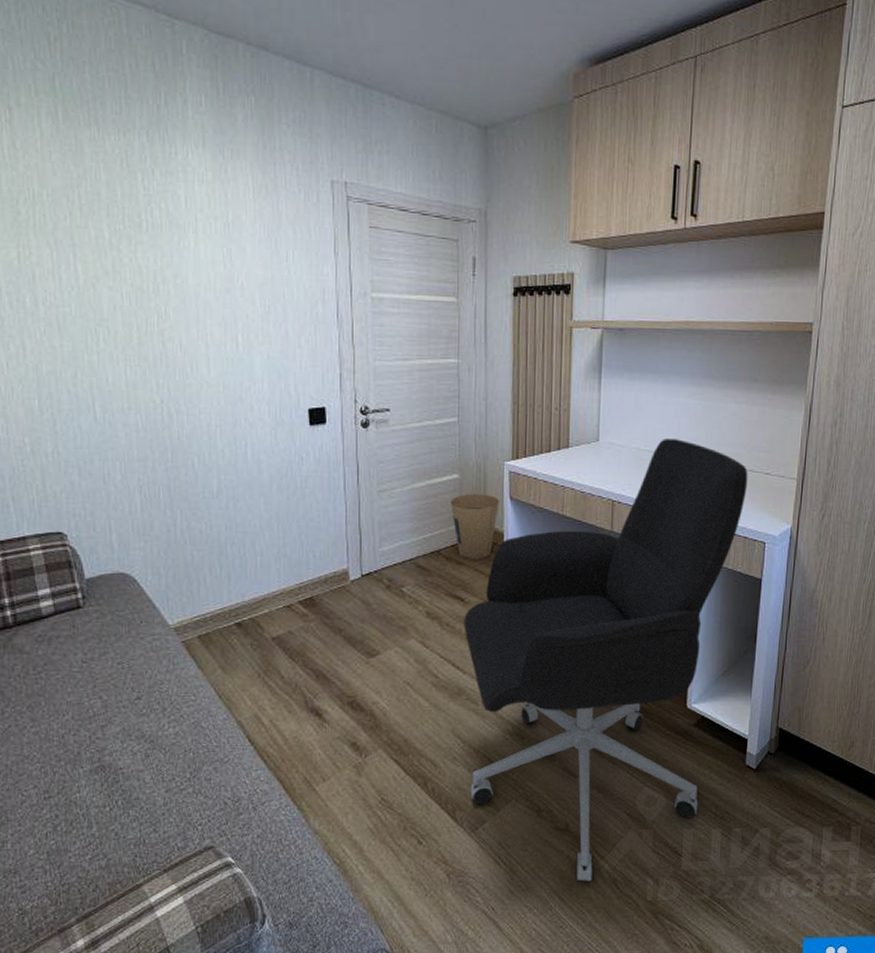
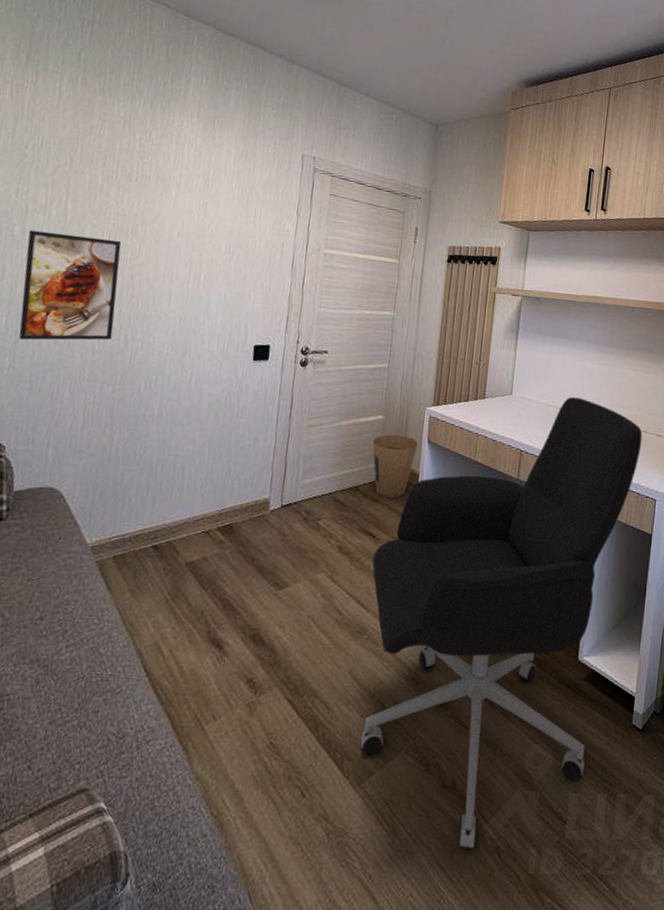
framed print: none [41,299,154,422] -> present [19,229,122,341]

